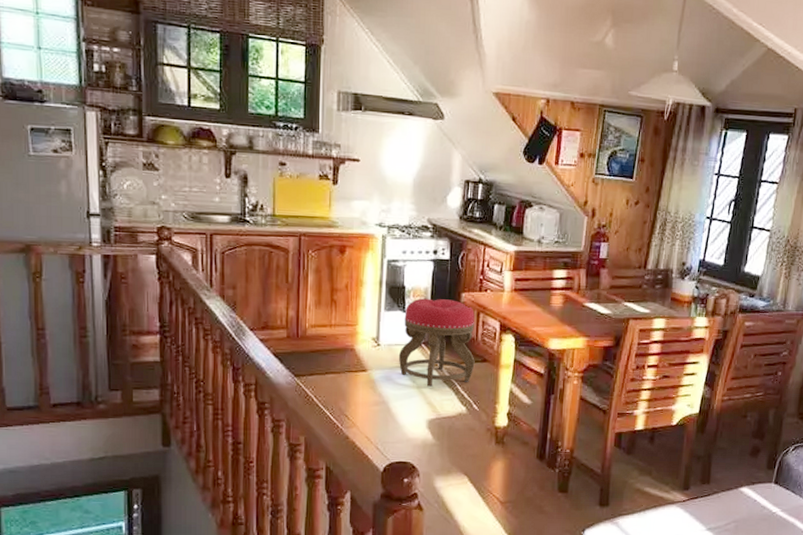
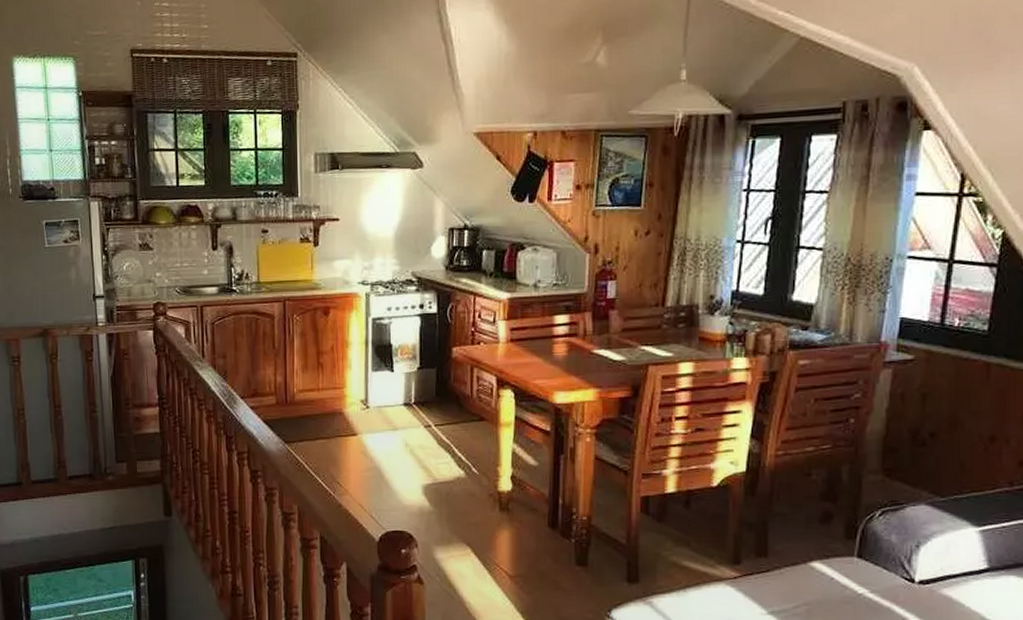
stool: present [398,298,475,387] -> none [388,355,471,450]

